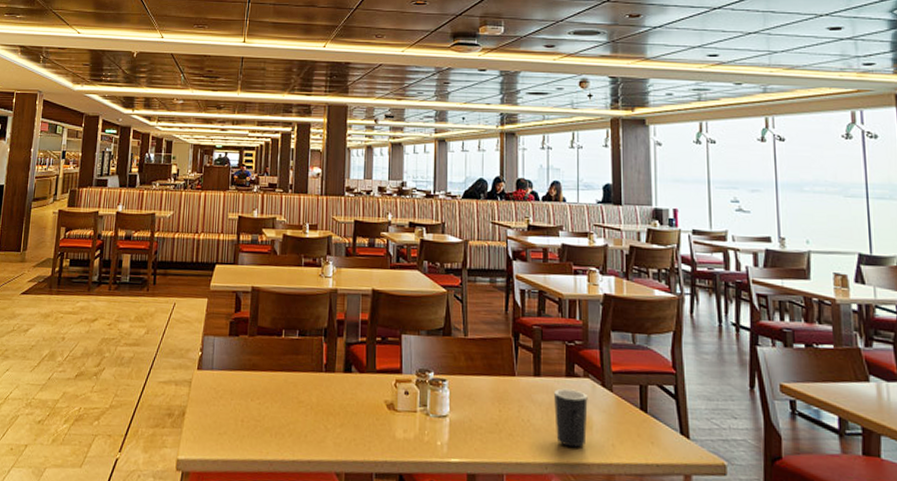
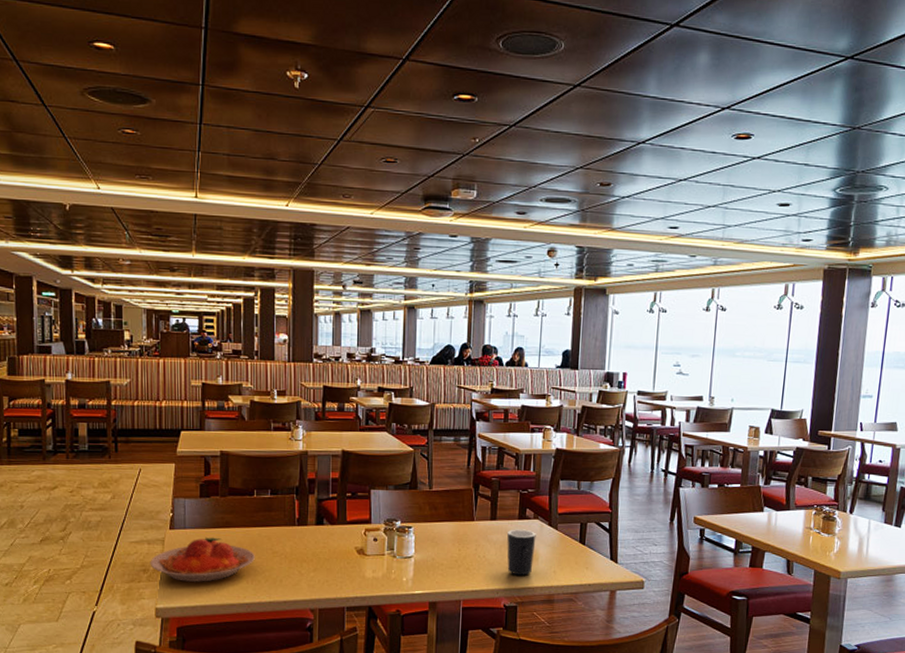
plate: none [175,380,280,432] -> present [150,537,255,582]

